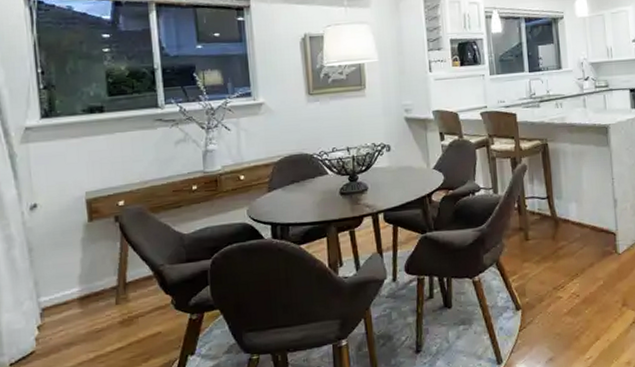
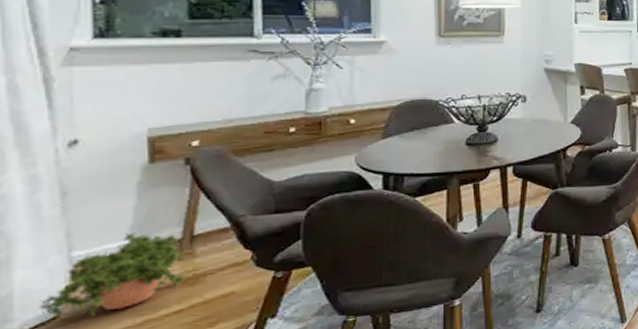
potted plant: none [20,281,126,352] -> present [39,232,190,317]

